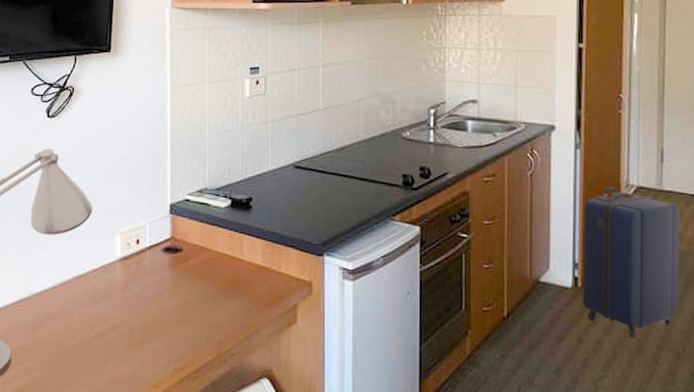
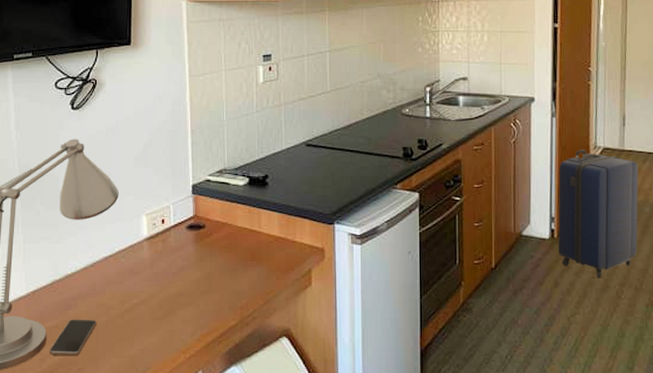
mobile phone: none [13,341,64,382] -> present [49,319,96,356]

